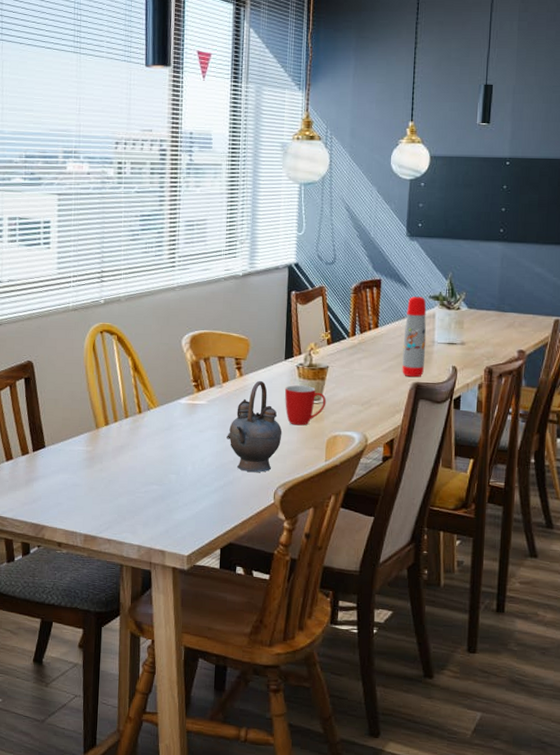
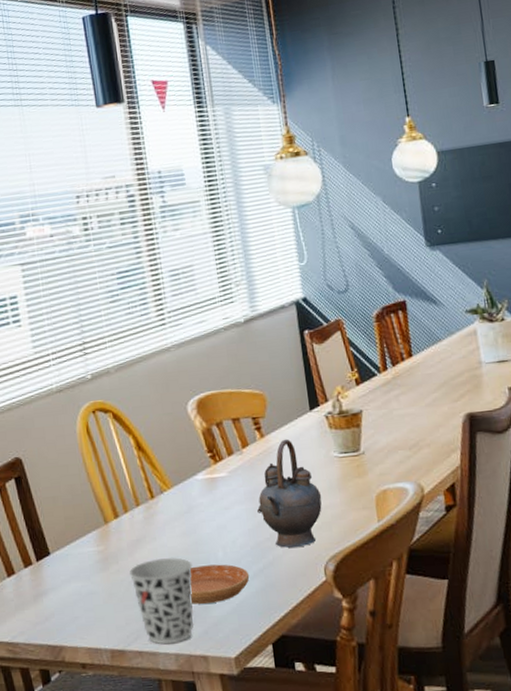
cup: none [111,464,165,537] -> present [130,557,194,645]
saucer: none [159,475,211,508] -> present [189,564,250,604]
mug: present [284,385,327,426] -> none [315,436,368,485]
water bottle: present [402,296,427,378] -> none [441,313,476,408]

